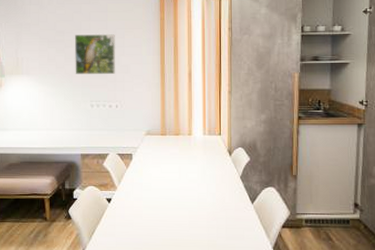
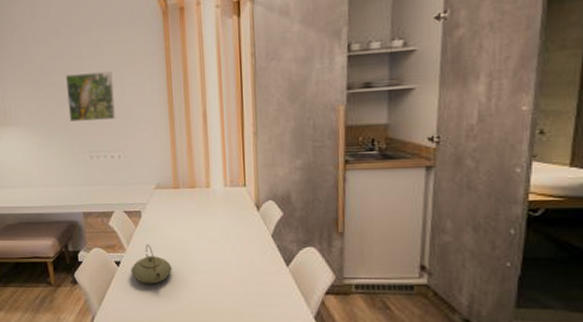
teapot: none [120,183,156,219] -> present [131,244,172,284]

